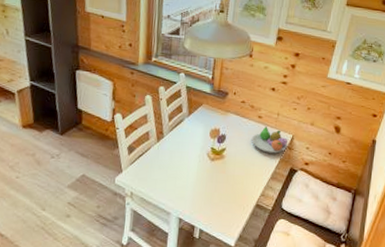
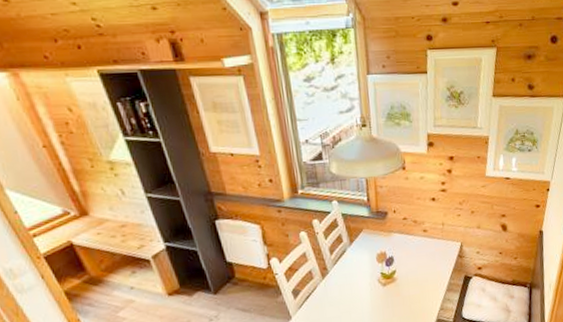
fruit bowl: present [251,126,288,154] -> none [420,239,458,266]

